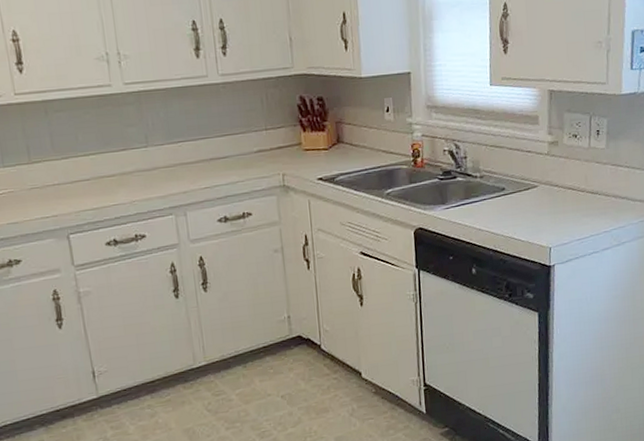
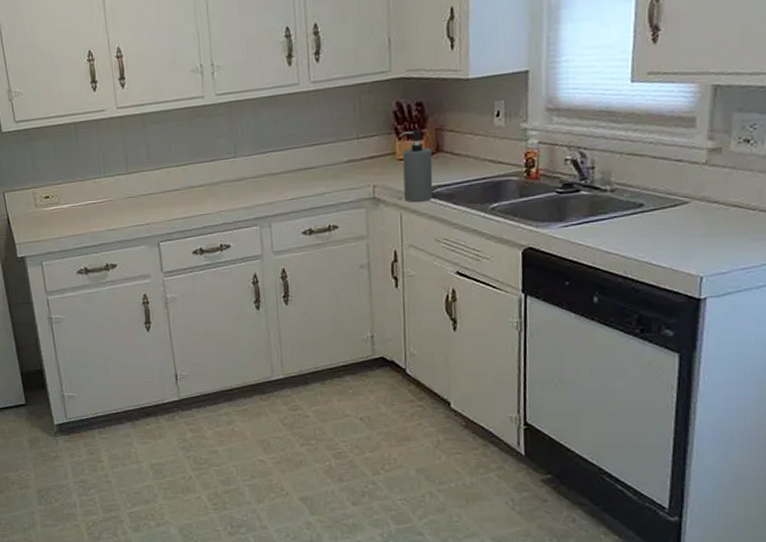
soap dispenser: none [303,122,336,190] -> present [398,129,433,203]

